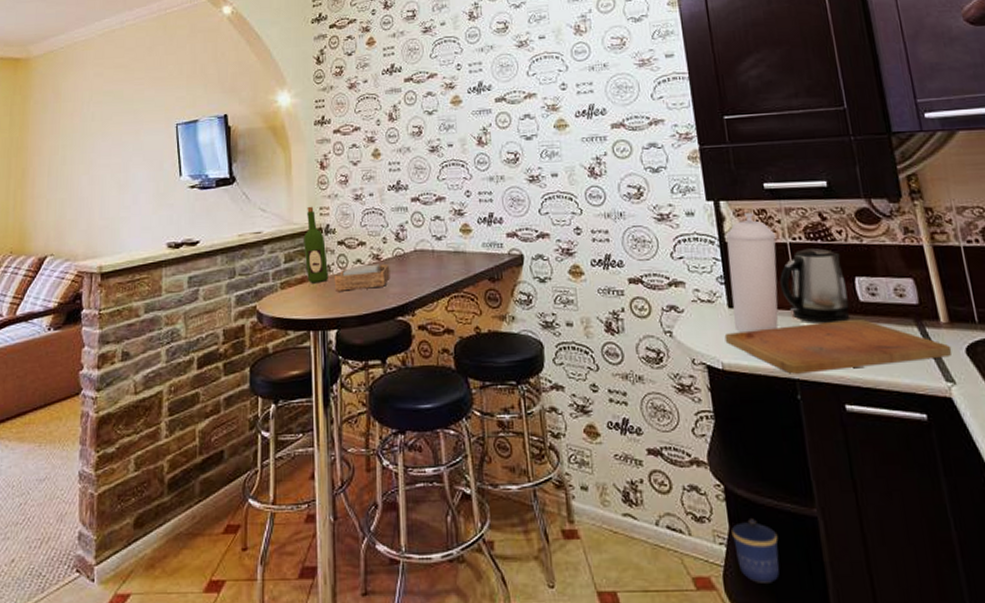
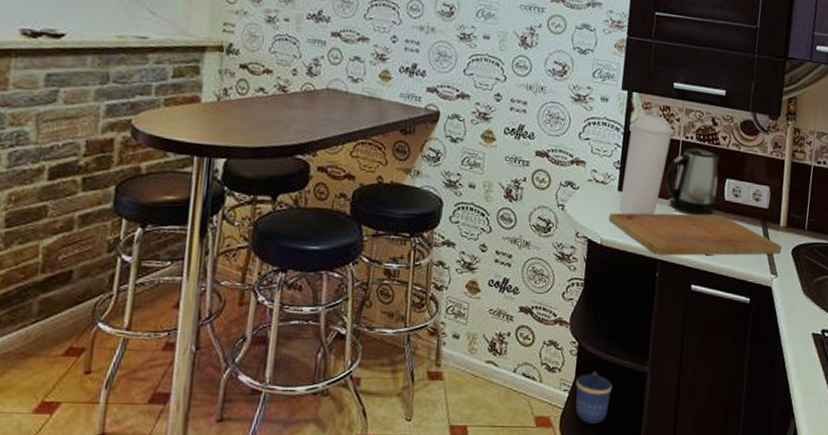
wine bottle: present [303,206,329,284] -> none [197,19,225,106]
napkin holder: present [334,264,390,292] -> none [229,94,296,122]

